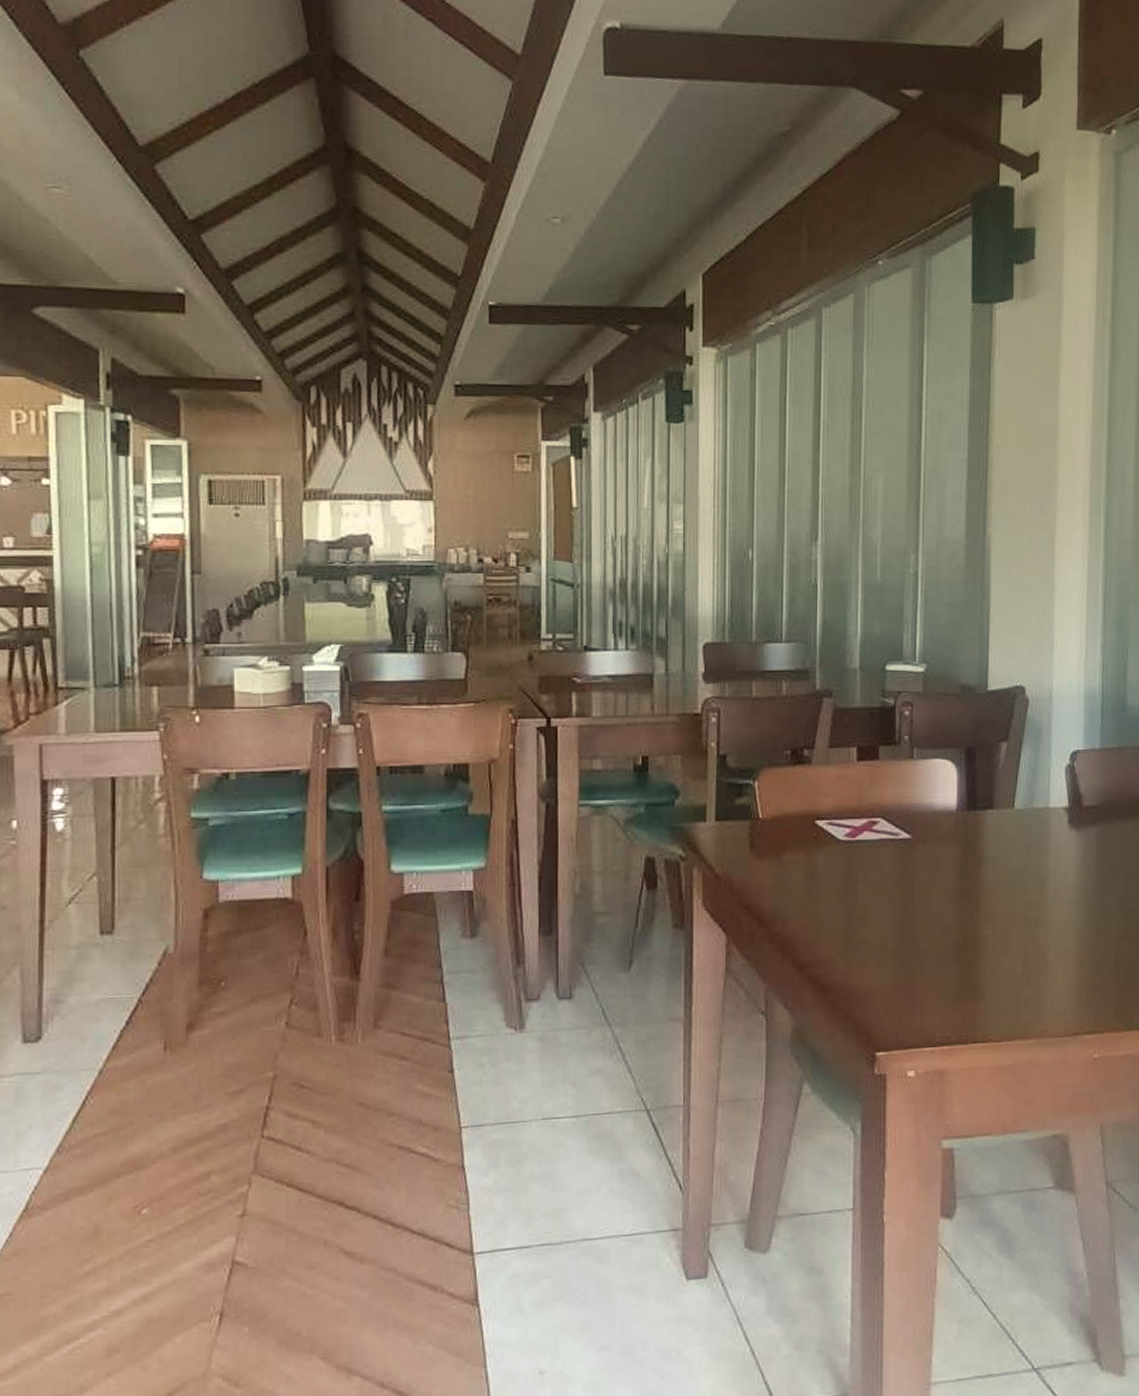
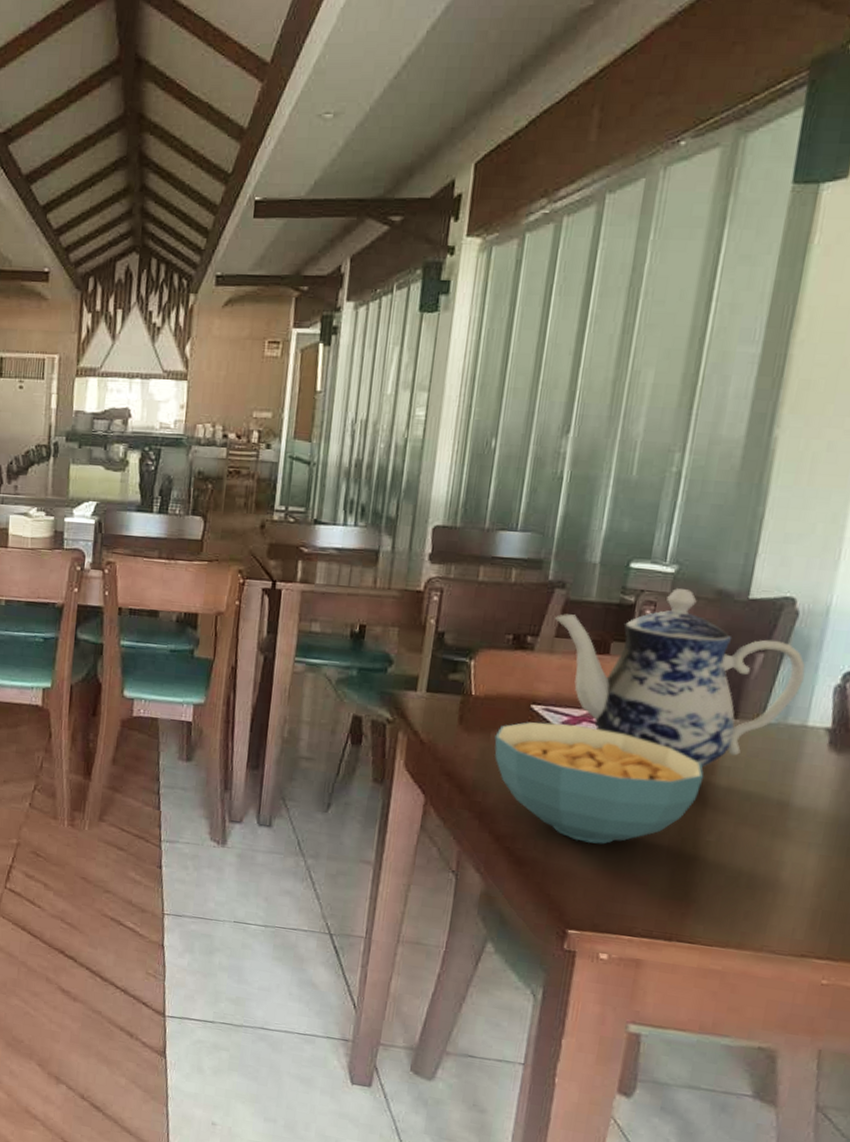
cereal bowl: none [786,835,974,957] -> present [494,722,704,844]
teapot: none [827,687,1041,862] -> present [555,588,806,767]

